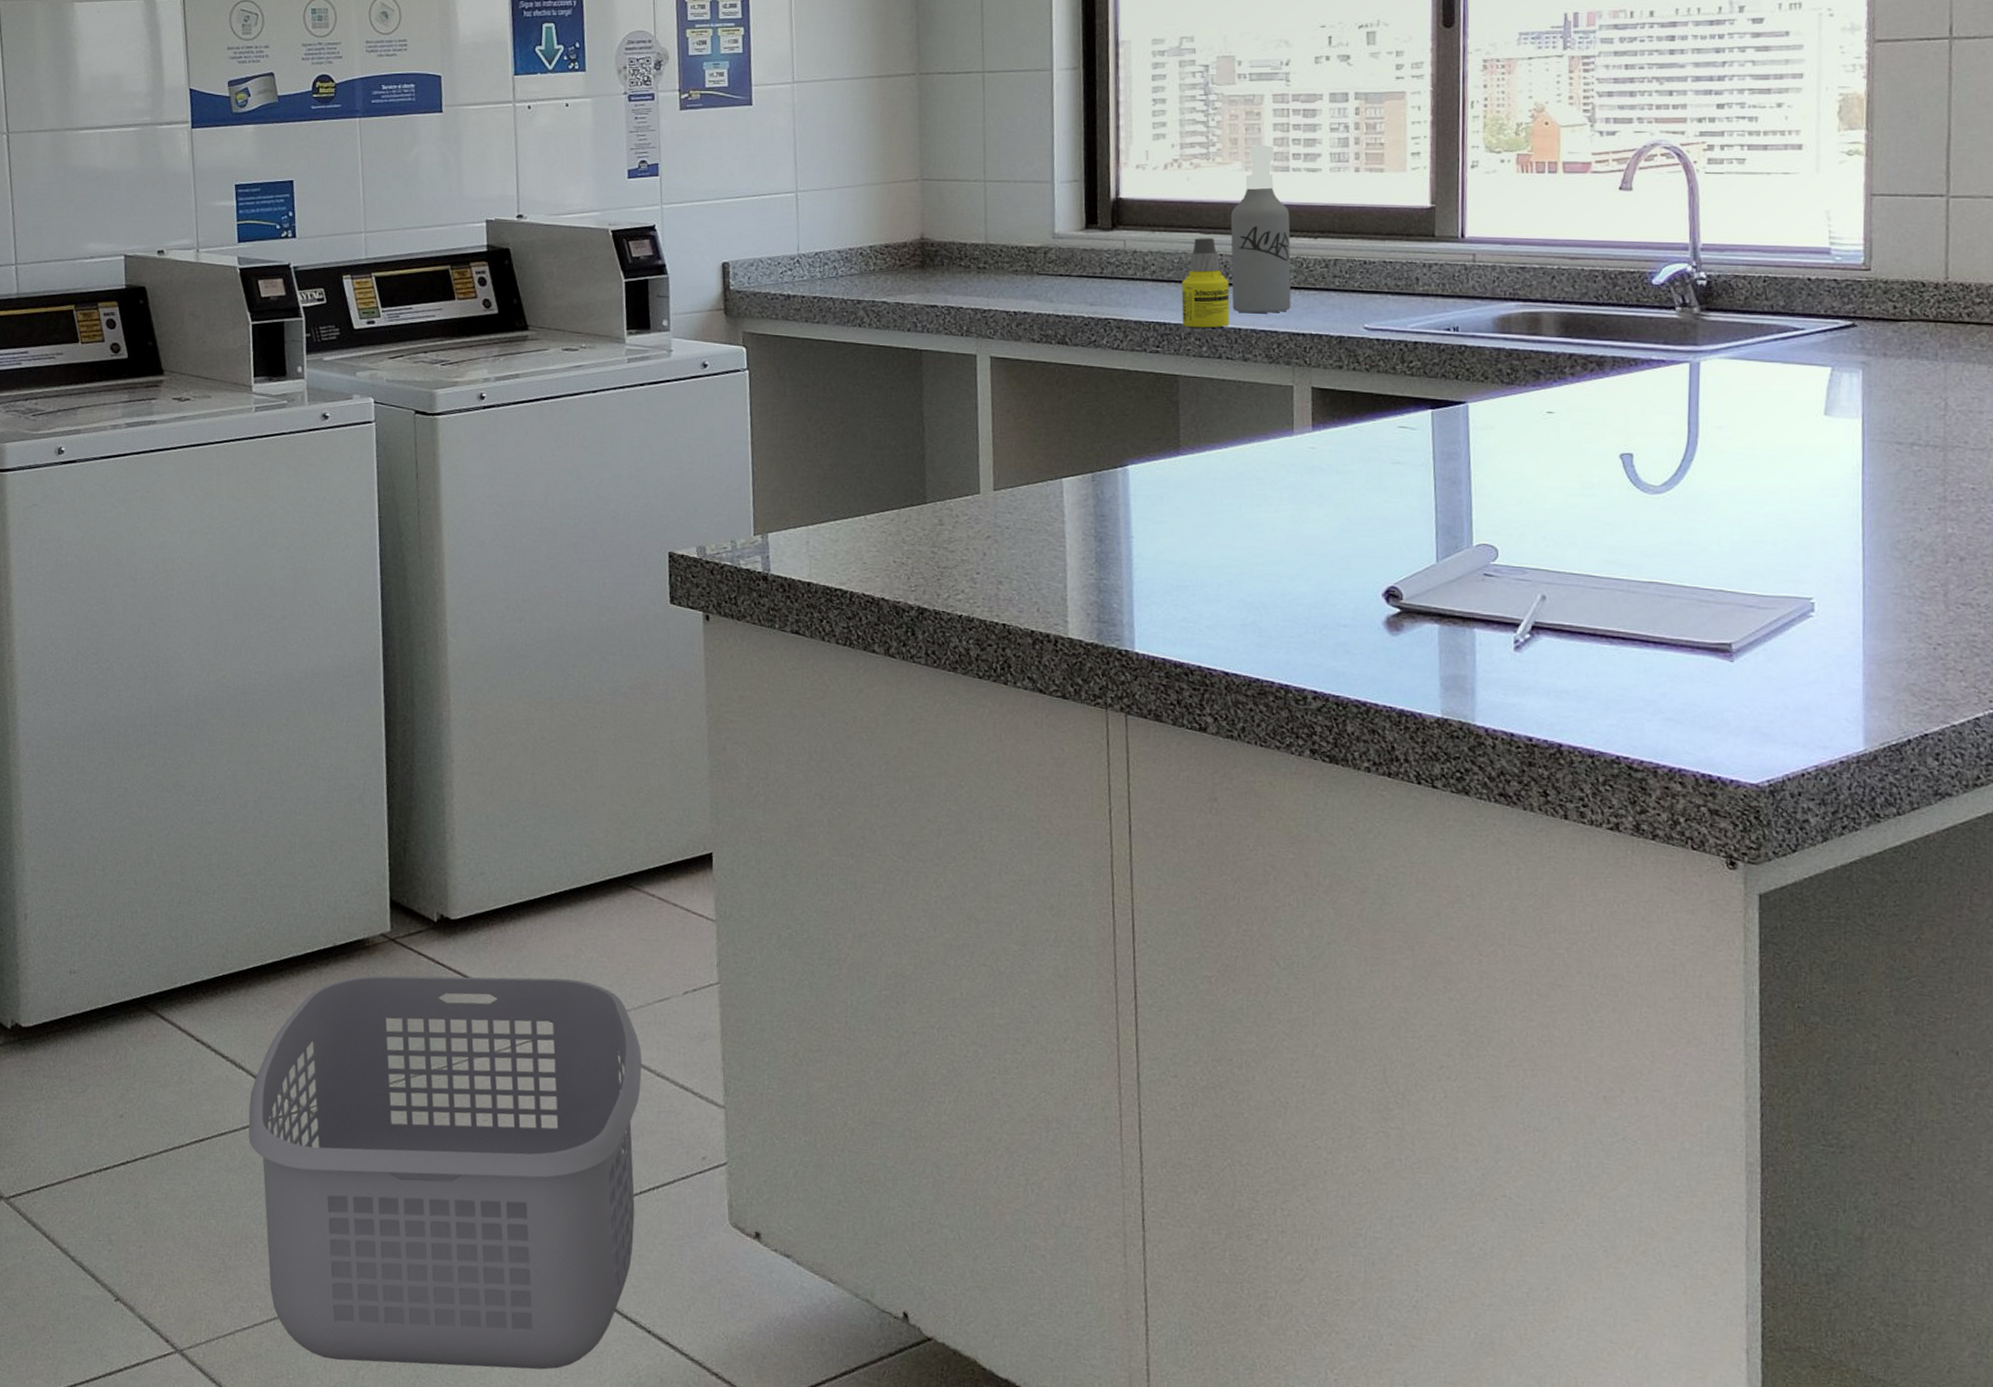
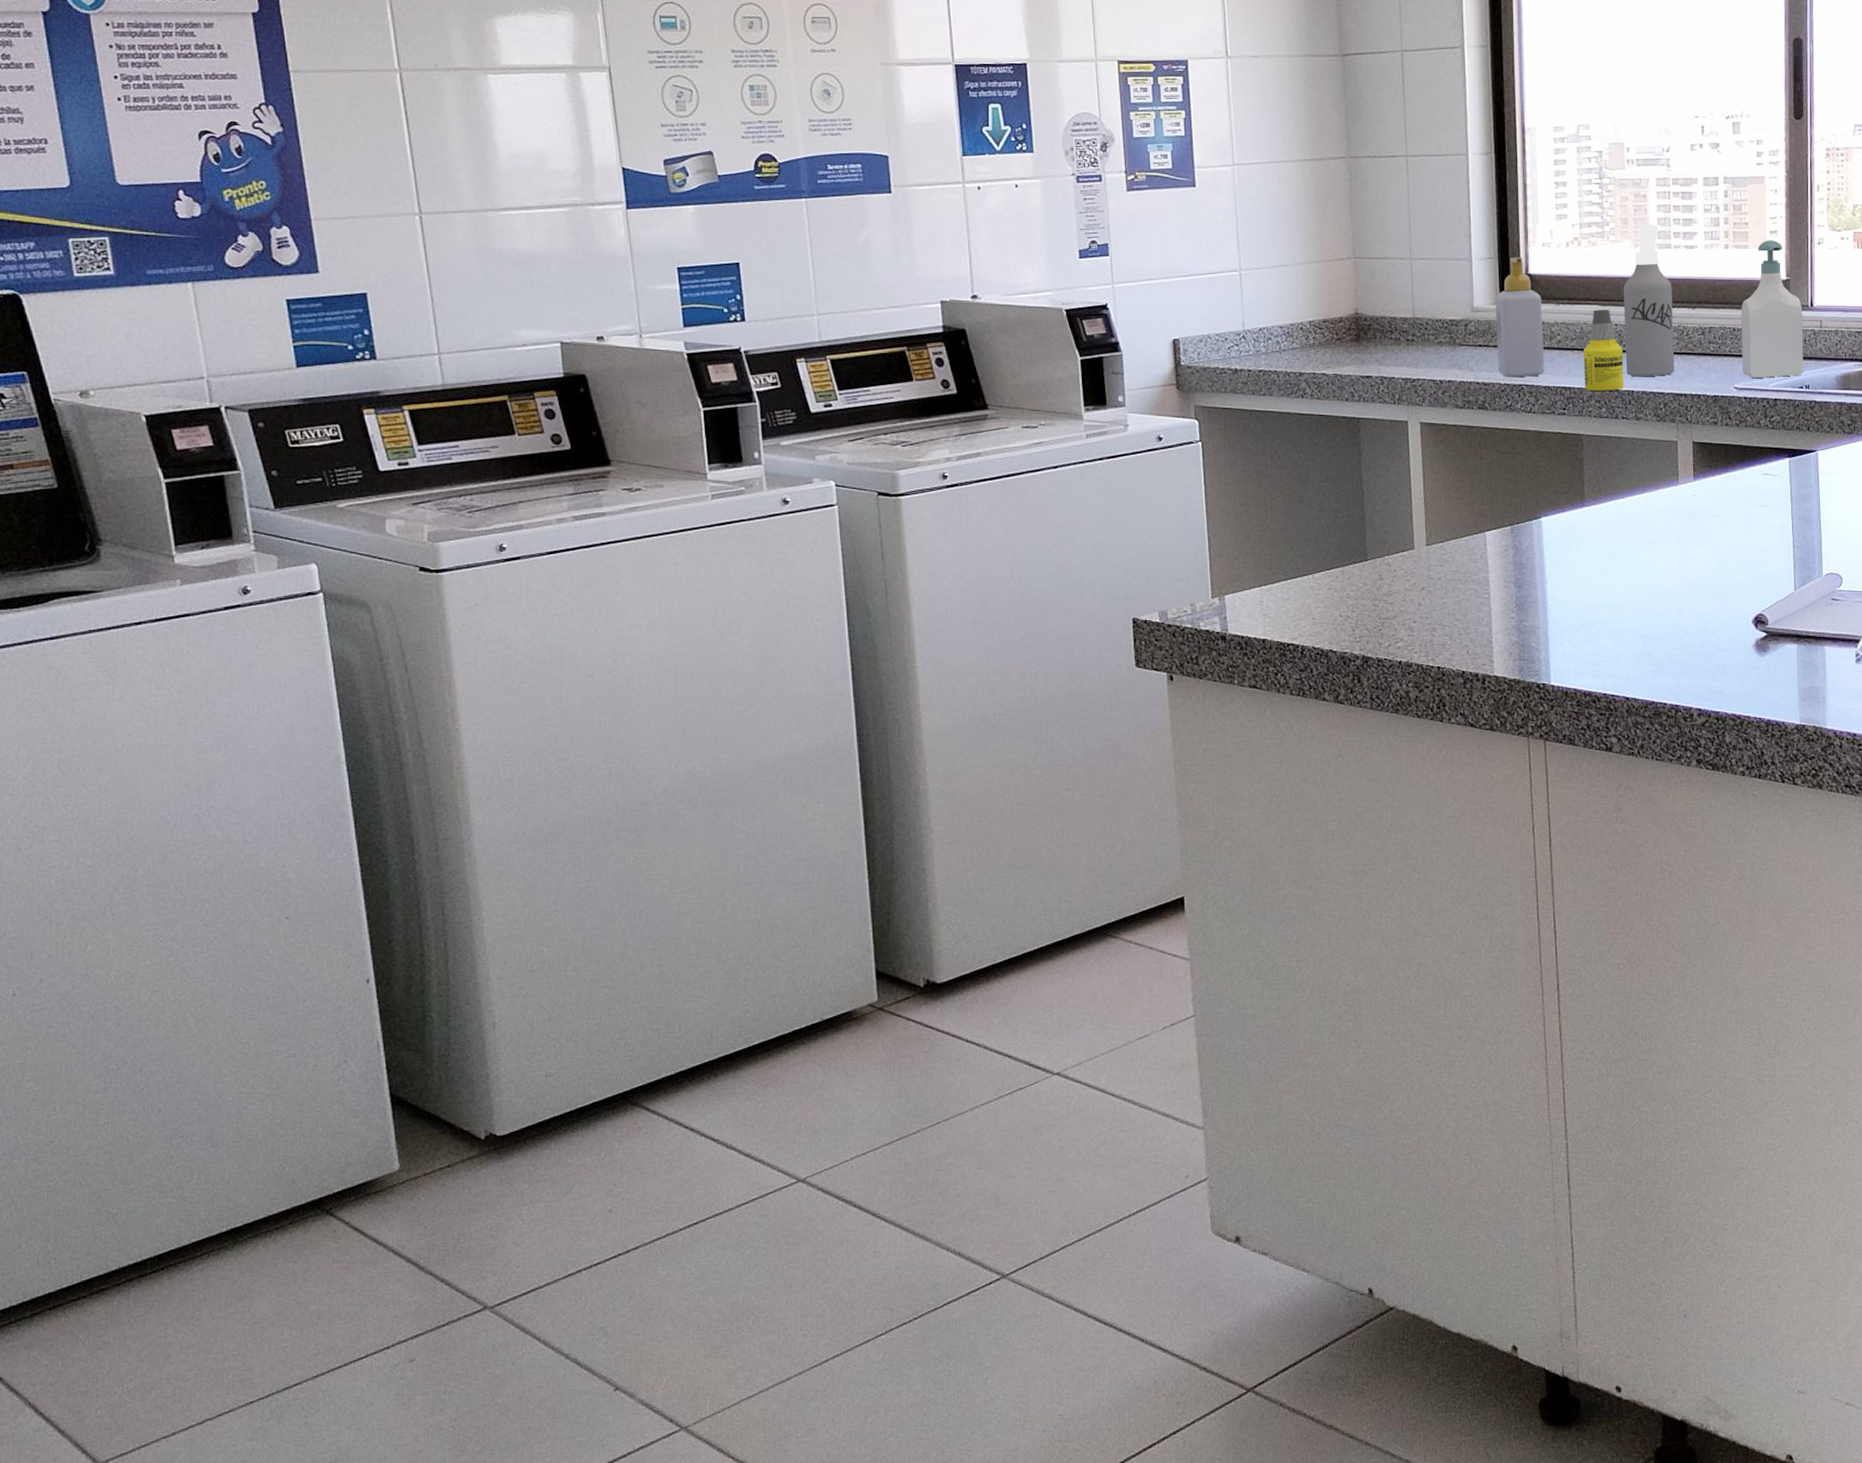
clothes hamper: present [248,975,642,1370] -> none [743,1027,1126,1412]
soap bottle: none [1079,179,1136,311] -> present [1495,257,1545,378]
soap bottle: none [1373,163,1452,318] -> present [1741,240,1804,379]

